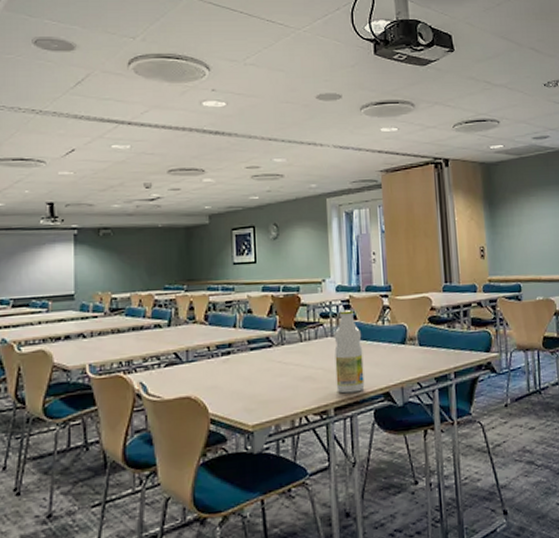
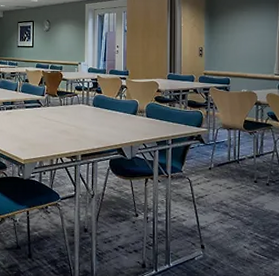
bottle: present [334,309,365,394] -> none [84,85,105,146]

